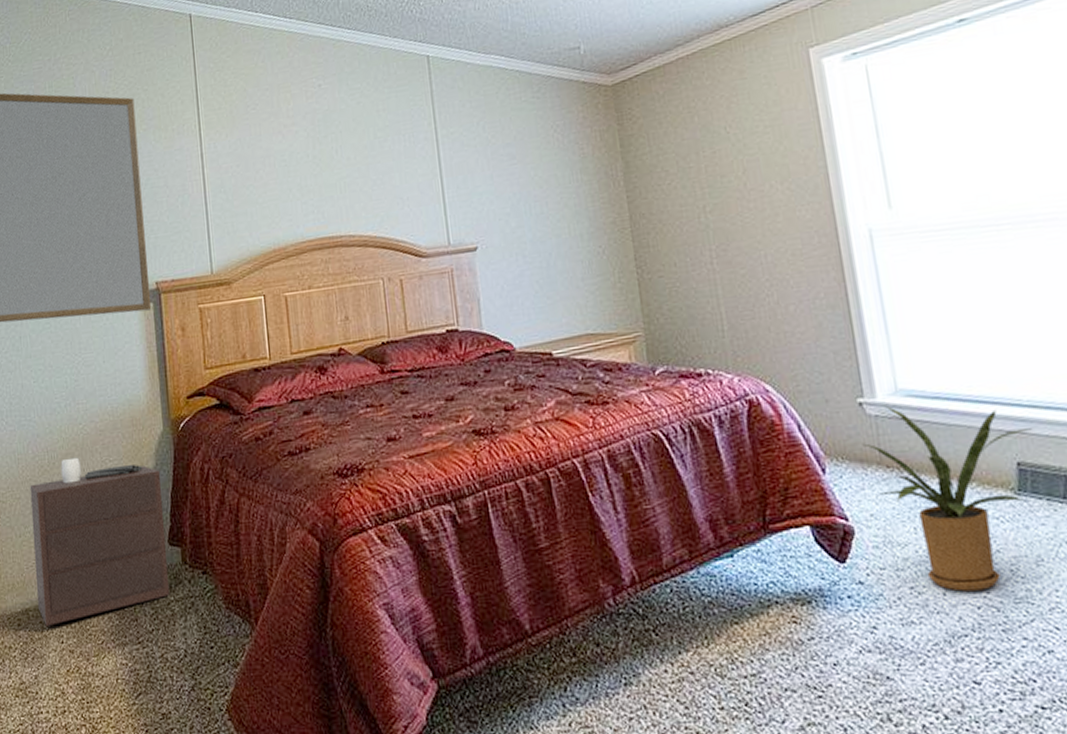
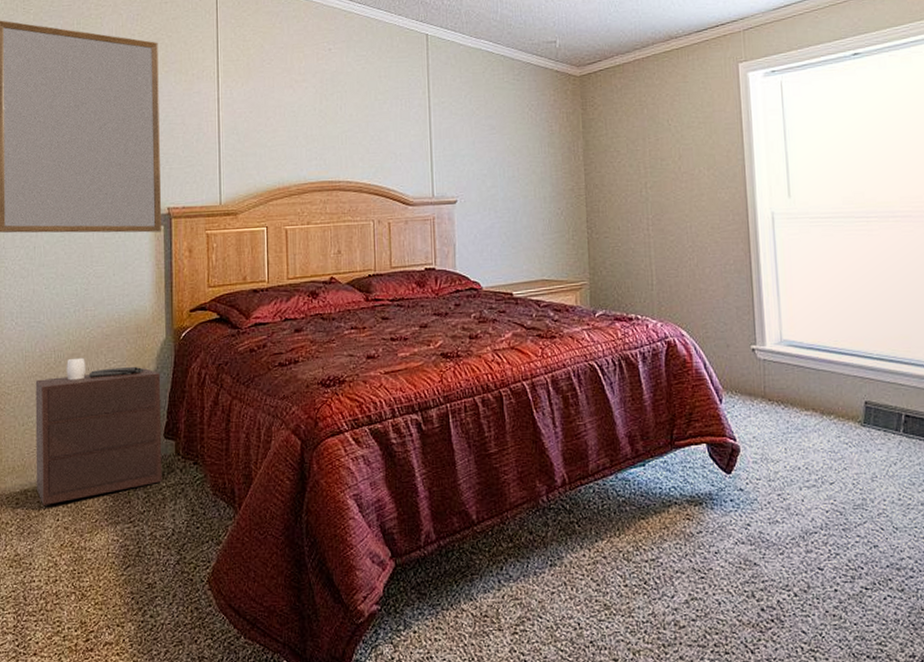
house plant: present [862,406,1034,592] -> none [752,353,879,499]

